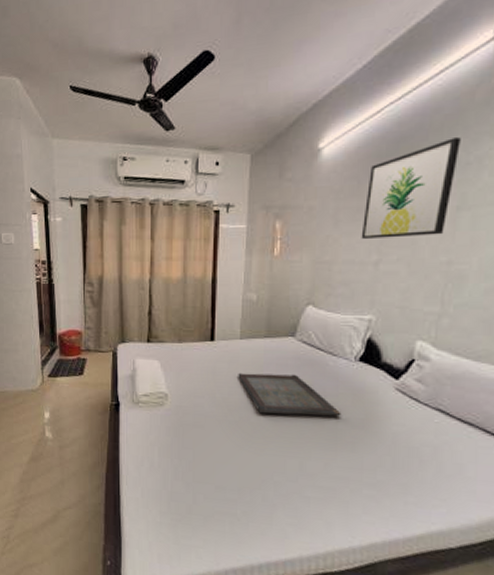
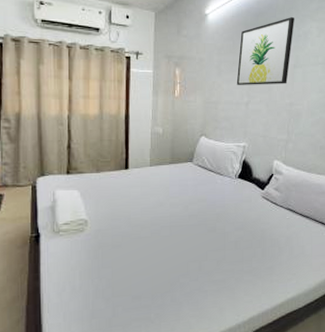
serving tray: present [238,373,342,416] -> none [149,192,228,228]

